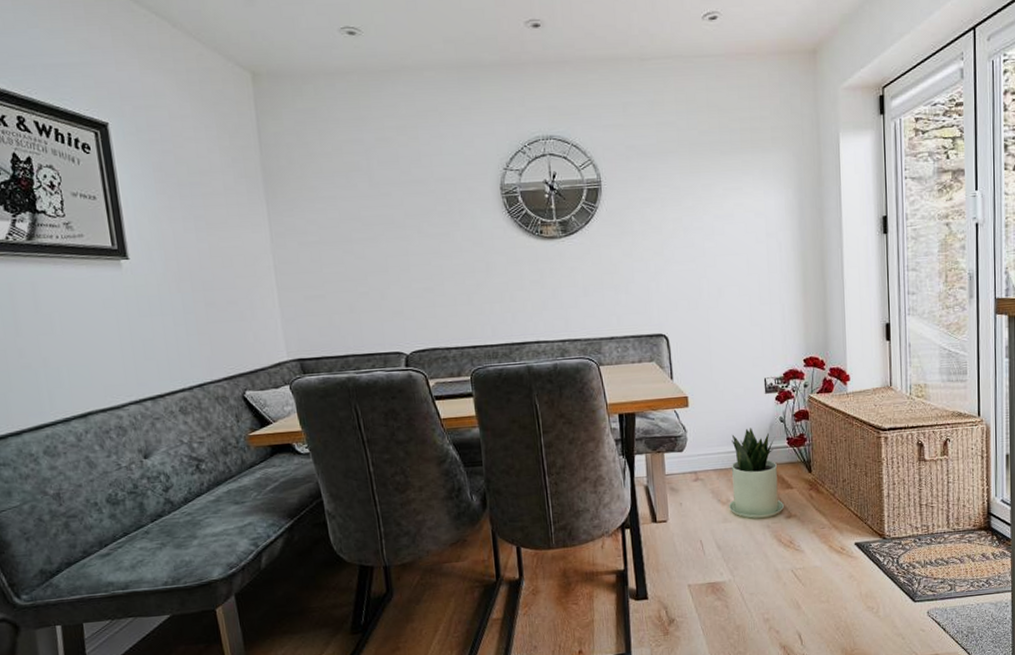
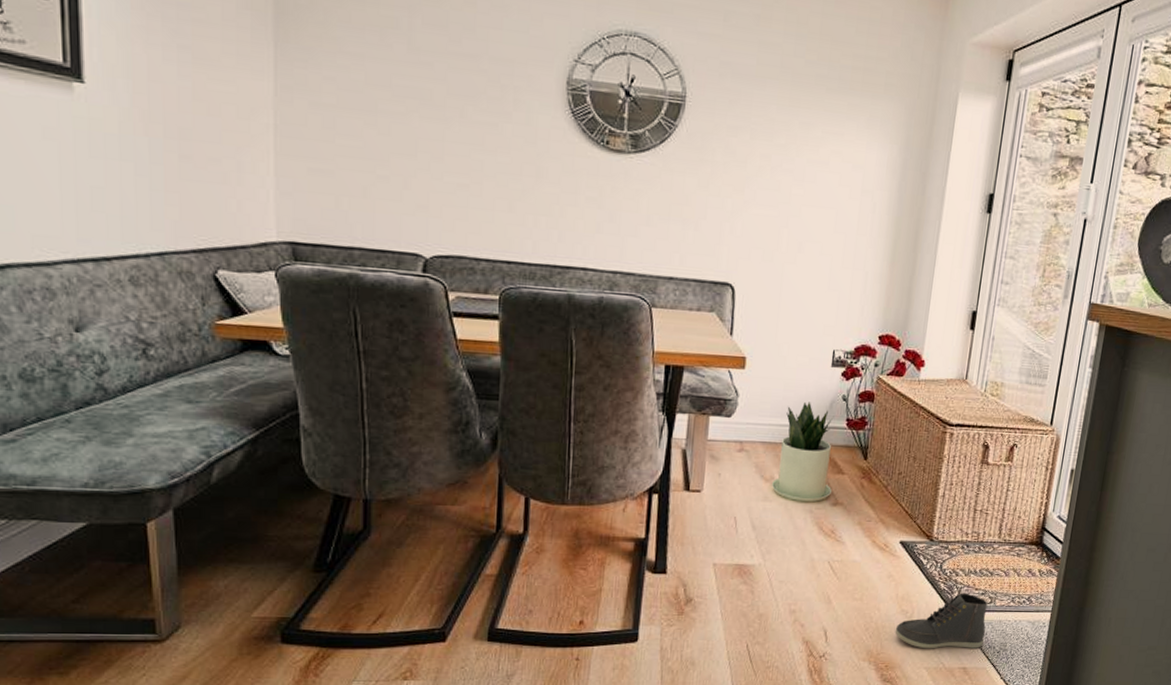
sneaker: none [864,583,951,641] -> present [895,593,988,649]

